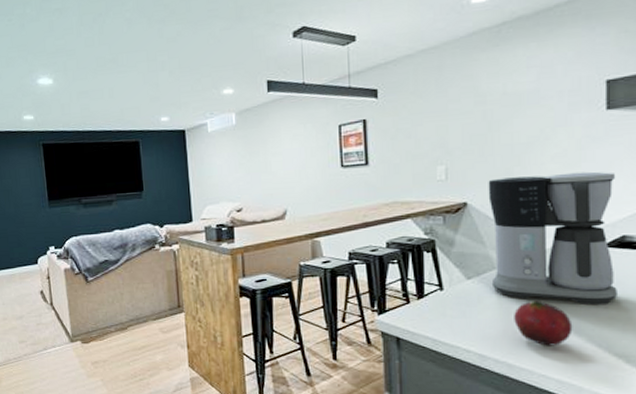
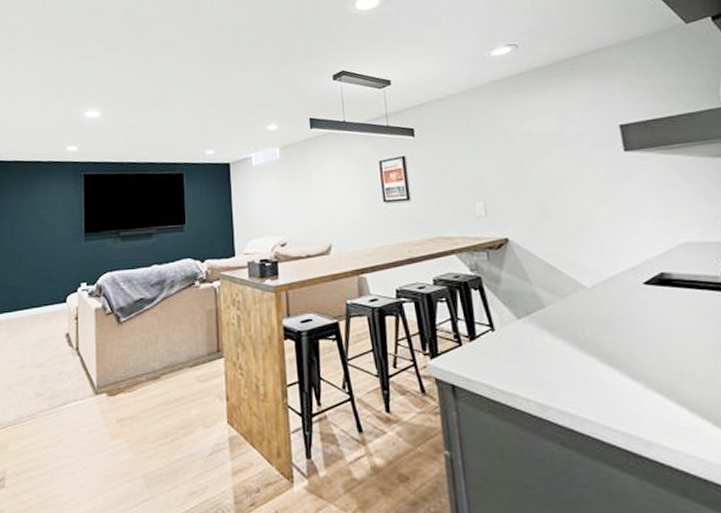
coffee maker: present [488,171,617,304] -> none [526,209,668,346]
fruit: present [514,301,573,346] -> none [568,342,631,393]

